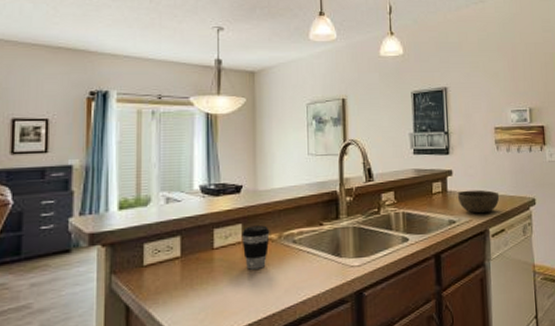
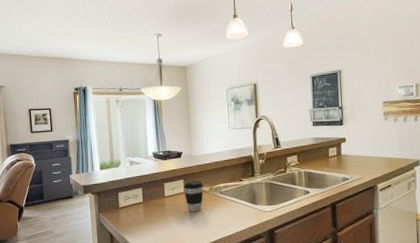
bowl: present [457,189,500,214] -> none [350,153,387,173]

